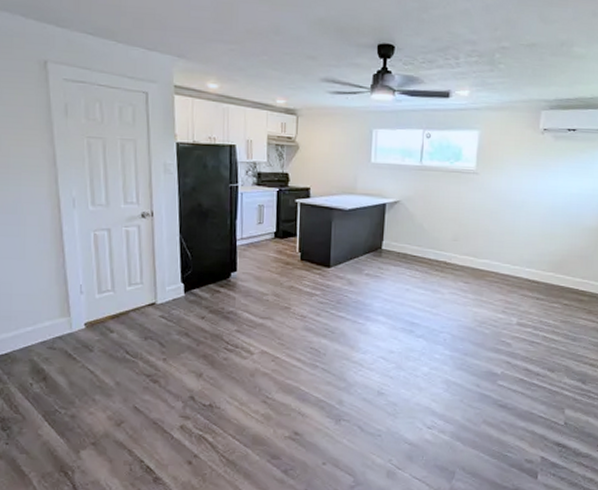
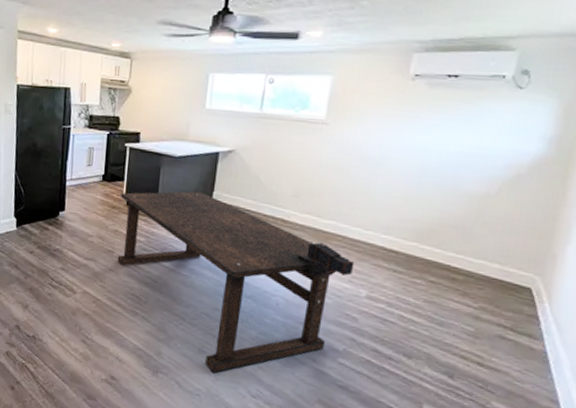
dining table: none [294,242,506,412] -> present [117,191,355,373]

